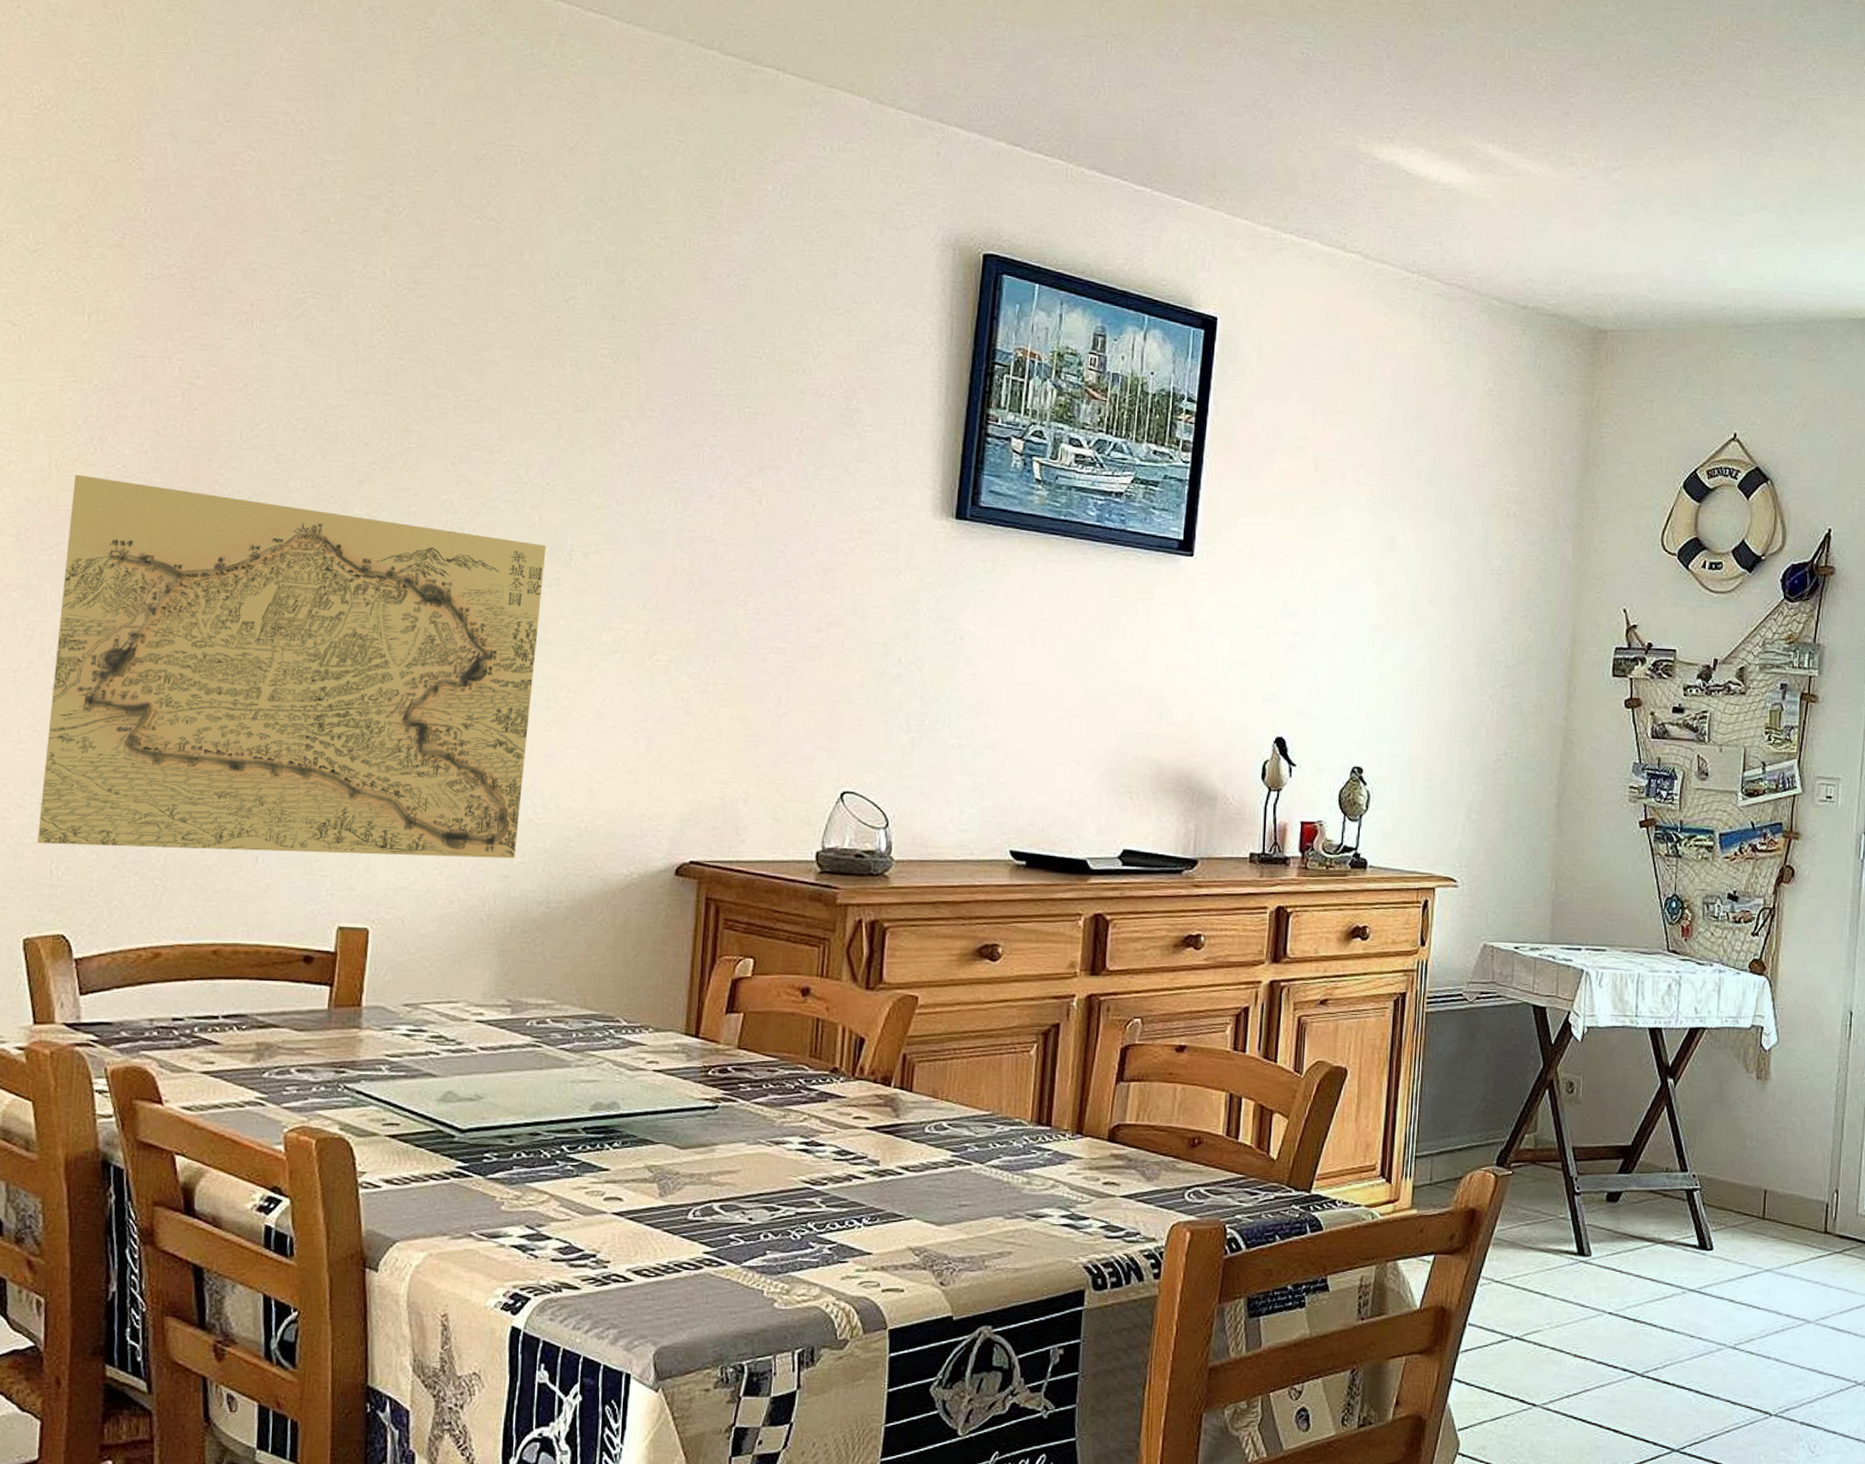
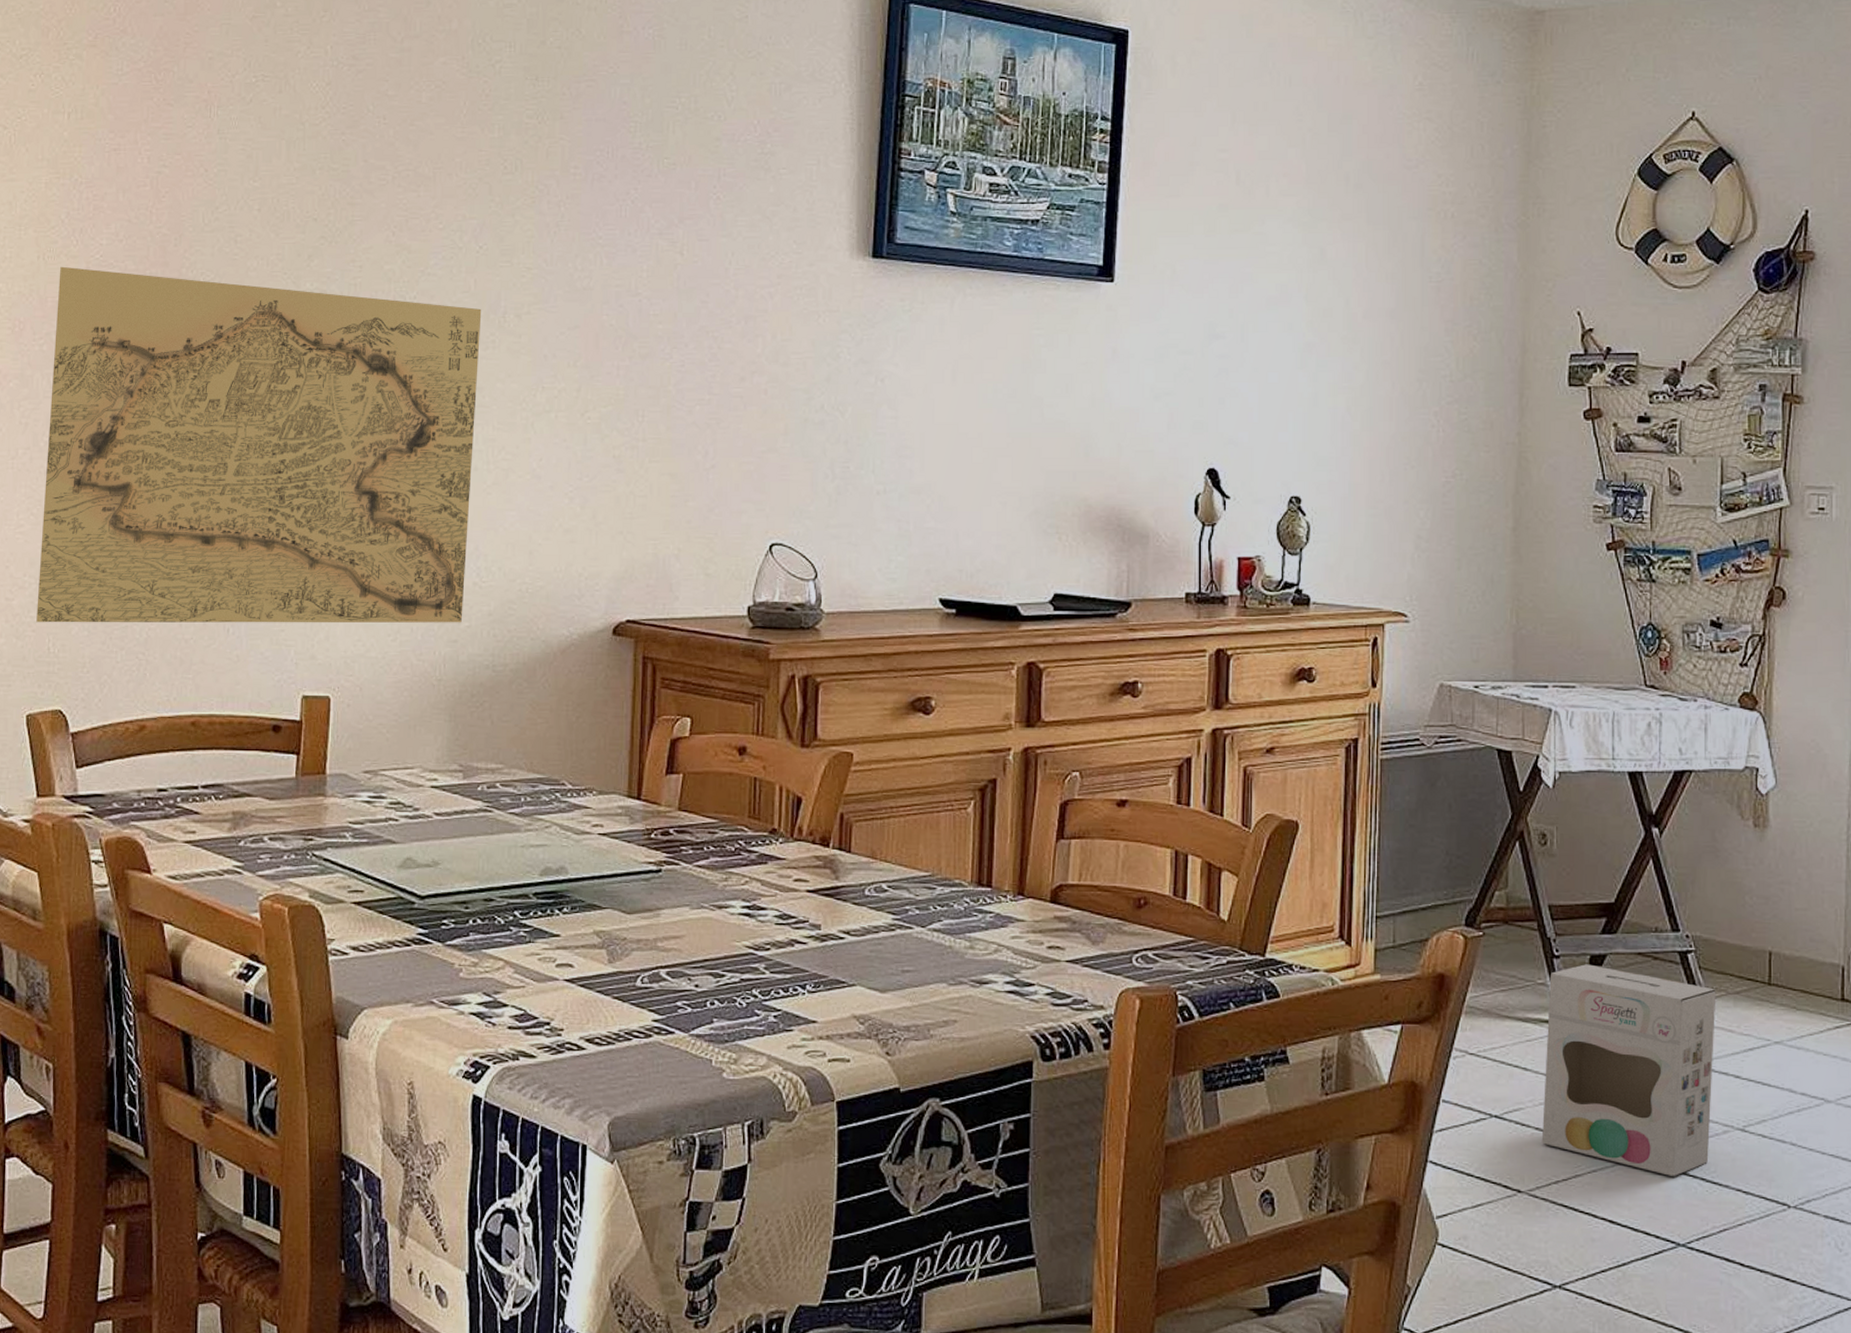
cardboard box: none [1556,1200,1717,1391] -> present [1541,964,1716,1177]

